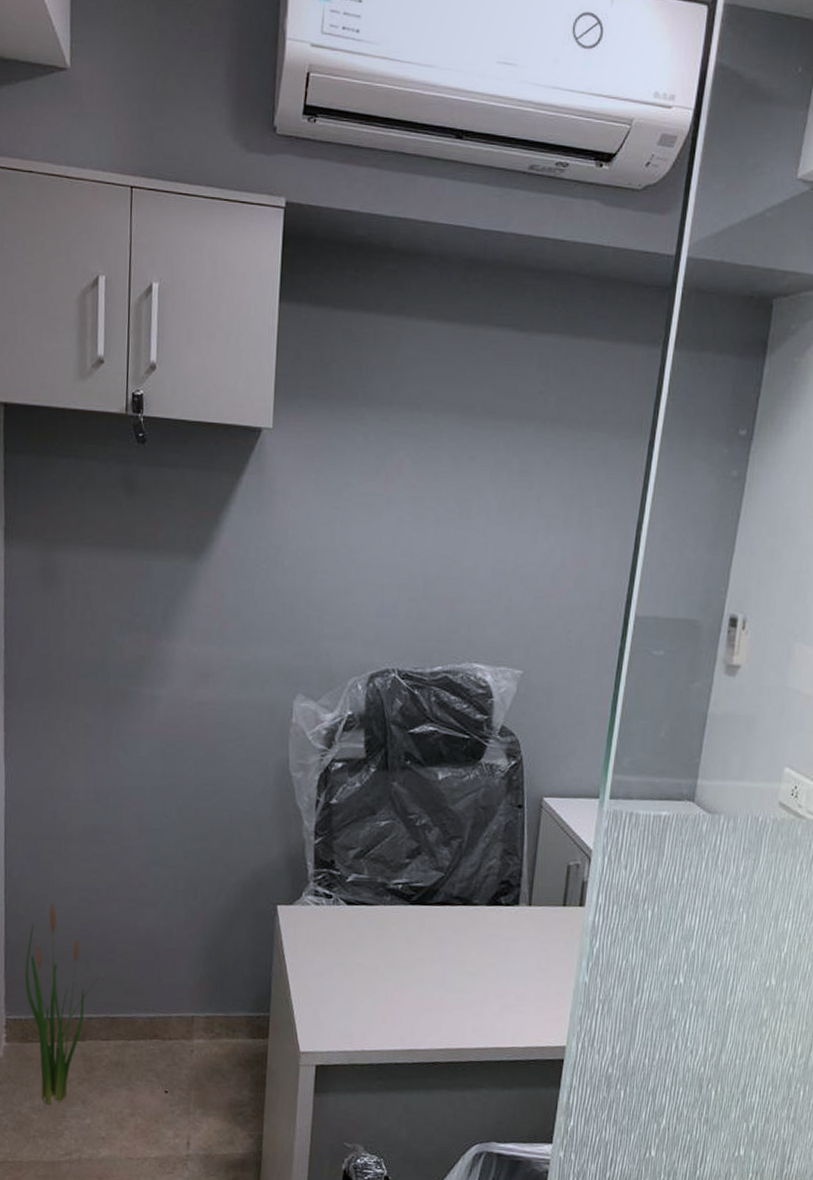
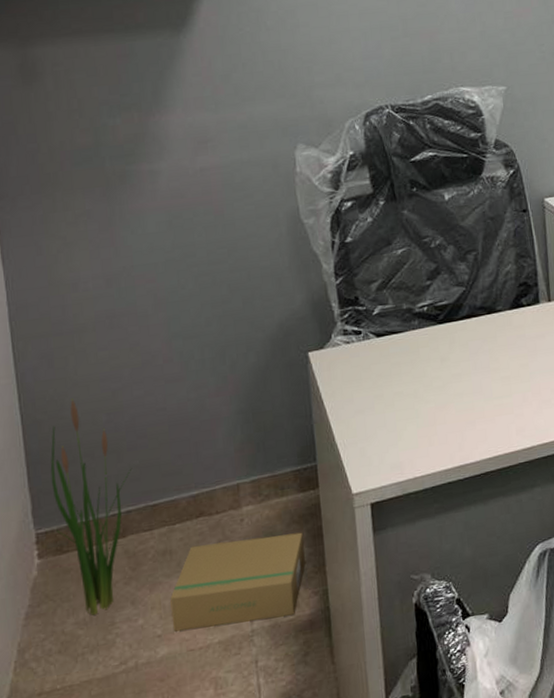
box: none [116,1064,247,1151] -> present [170,532,305,632]

